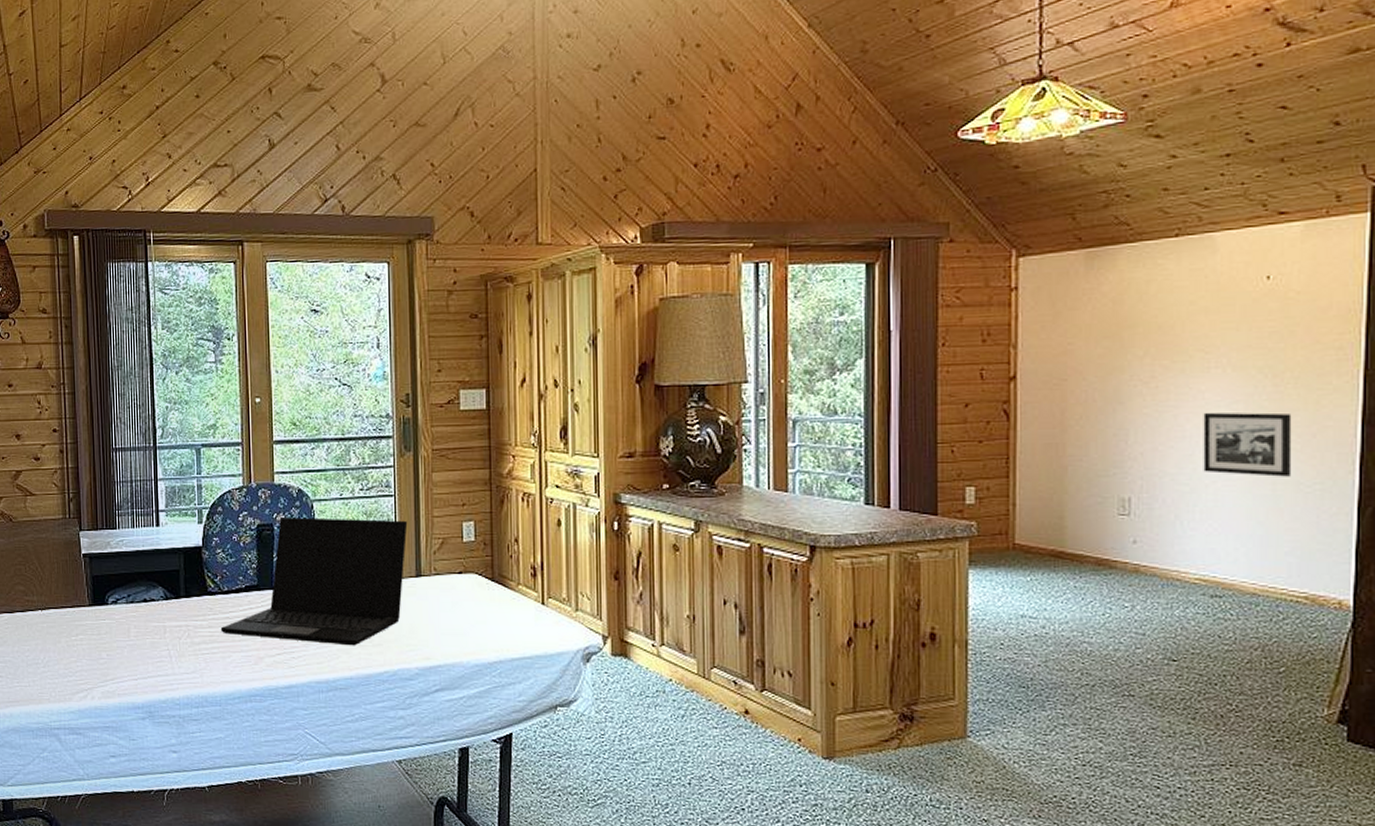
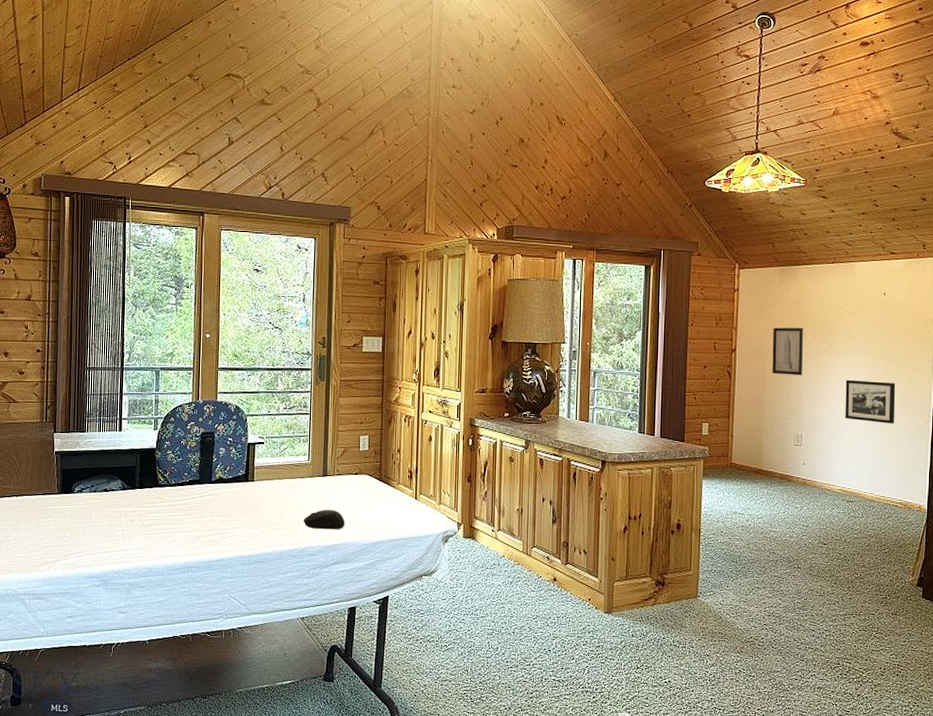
laptop: present [220,518,408,646] -> none [167,428,319,529]
computer mouse: none [393,619,449,647] -> present [303,509,345,530]
wall art: none [1077,337,1128,411] -> present [772,327,803,376]

